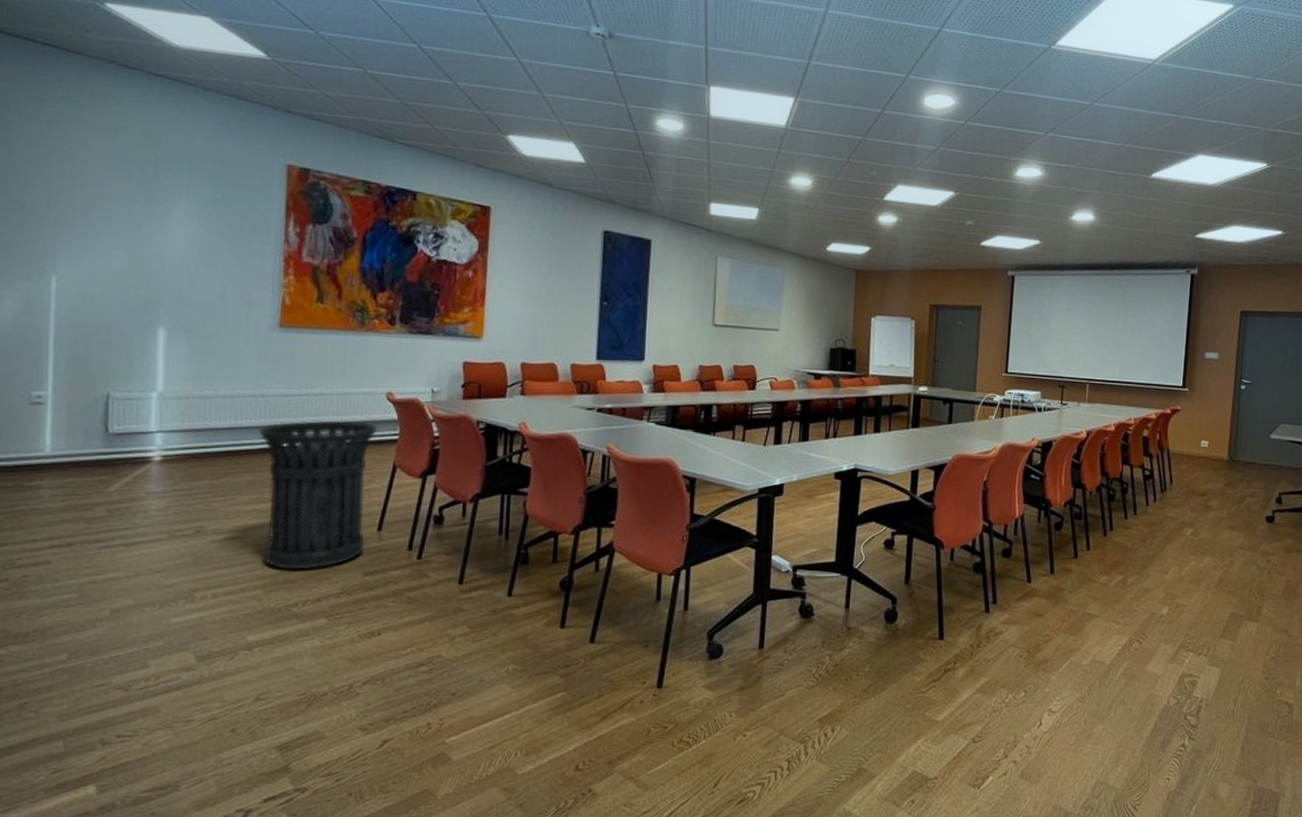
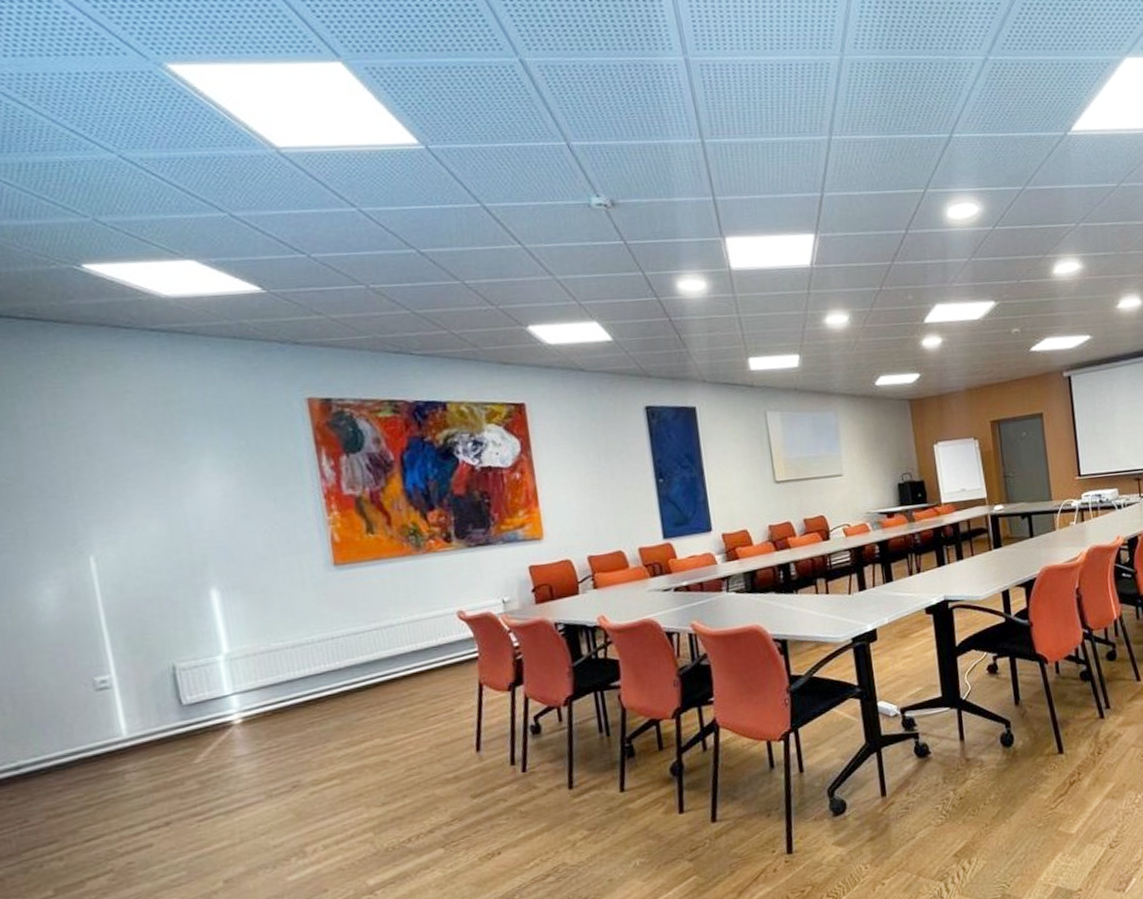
trash can: present [258,420,377,571] -> none [335,644,467,809]

